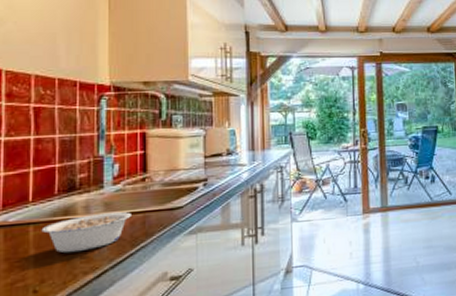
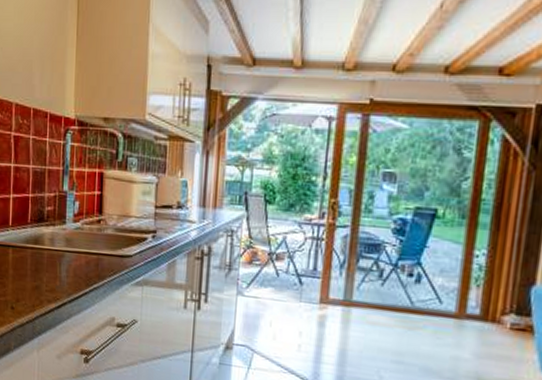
legume: present [41,212,131,254] -> none [18,247,87,281]

